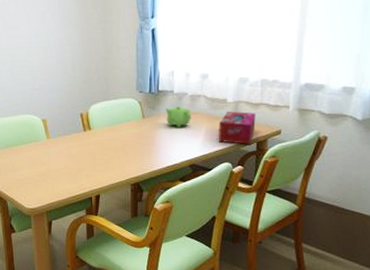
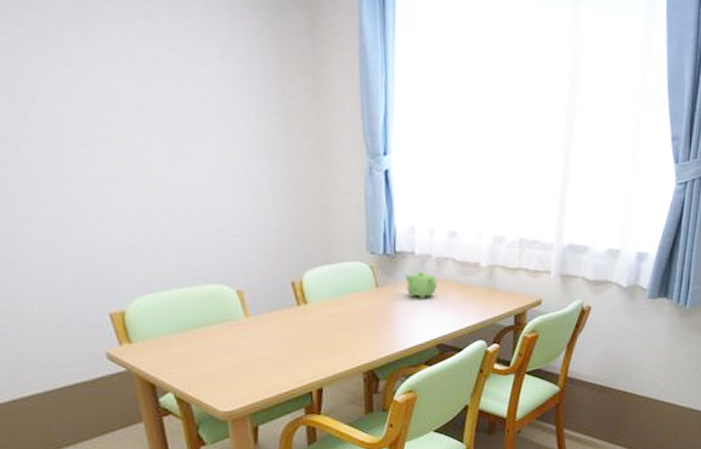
tissue box: present [219,111,256,144] -> none [470,277,513,318]

